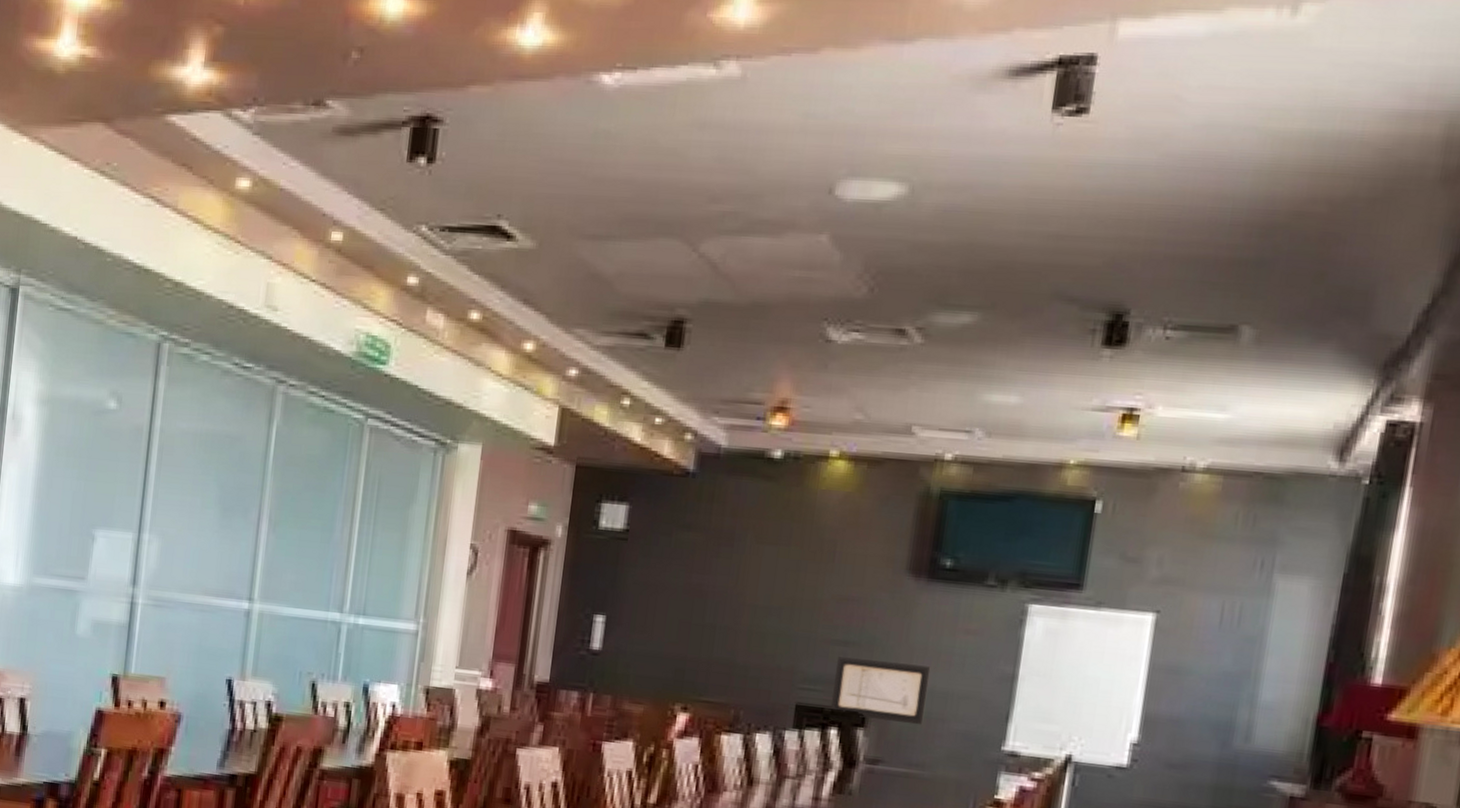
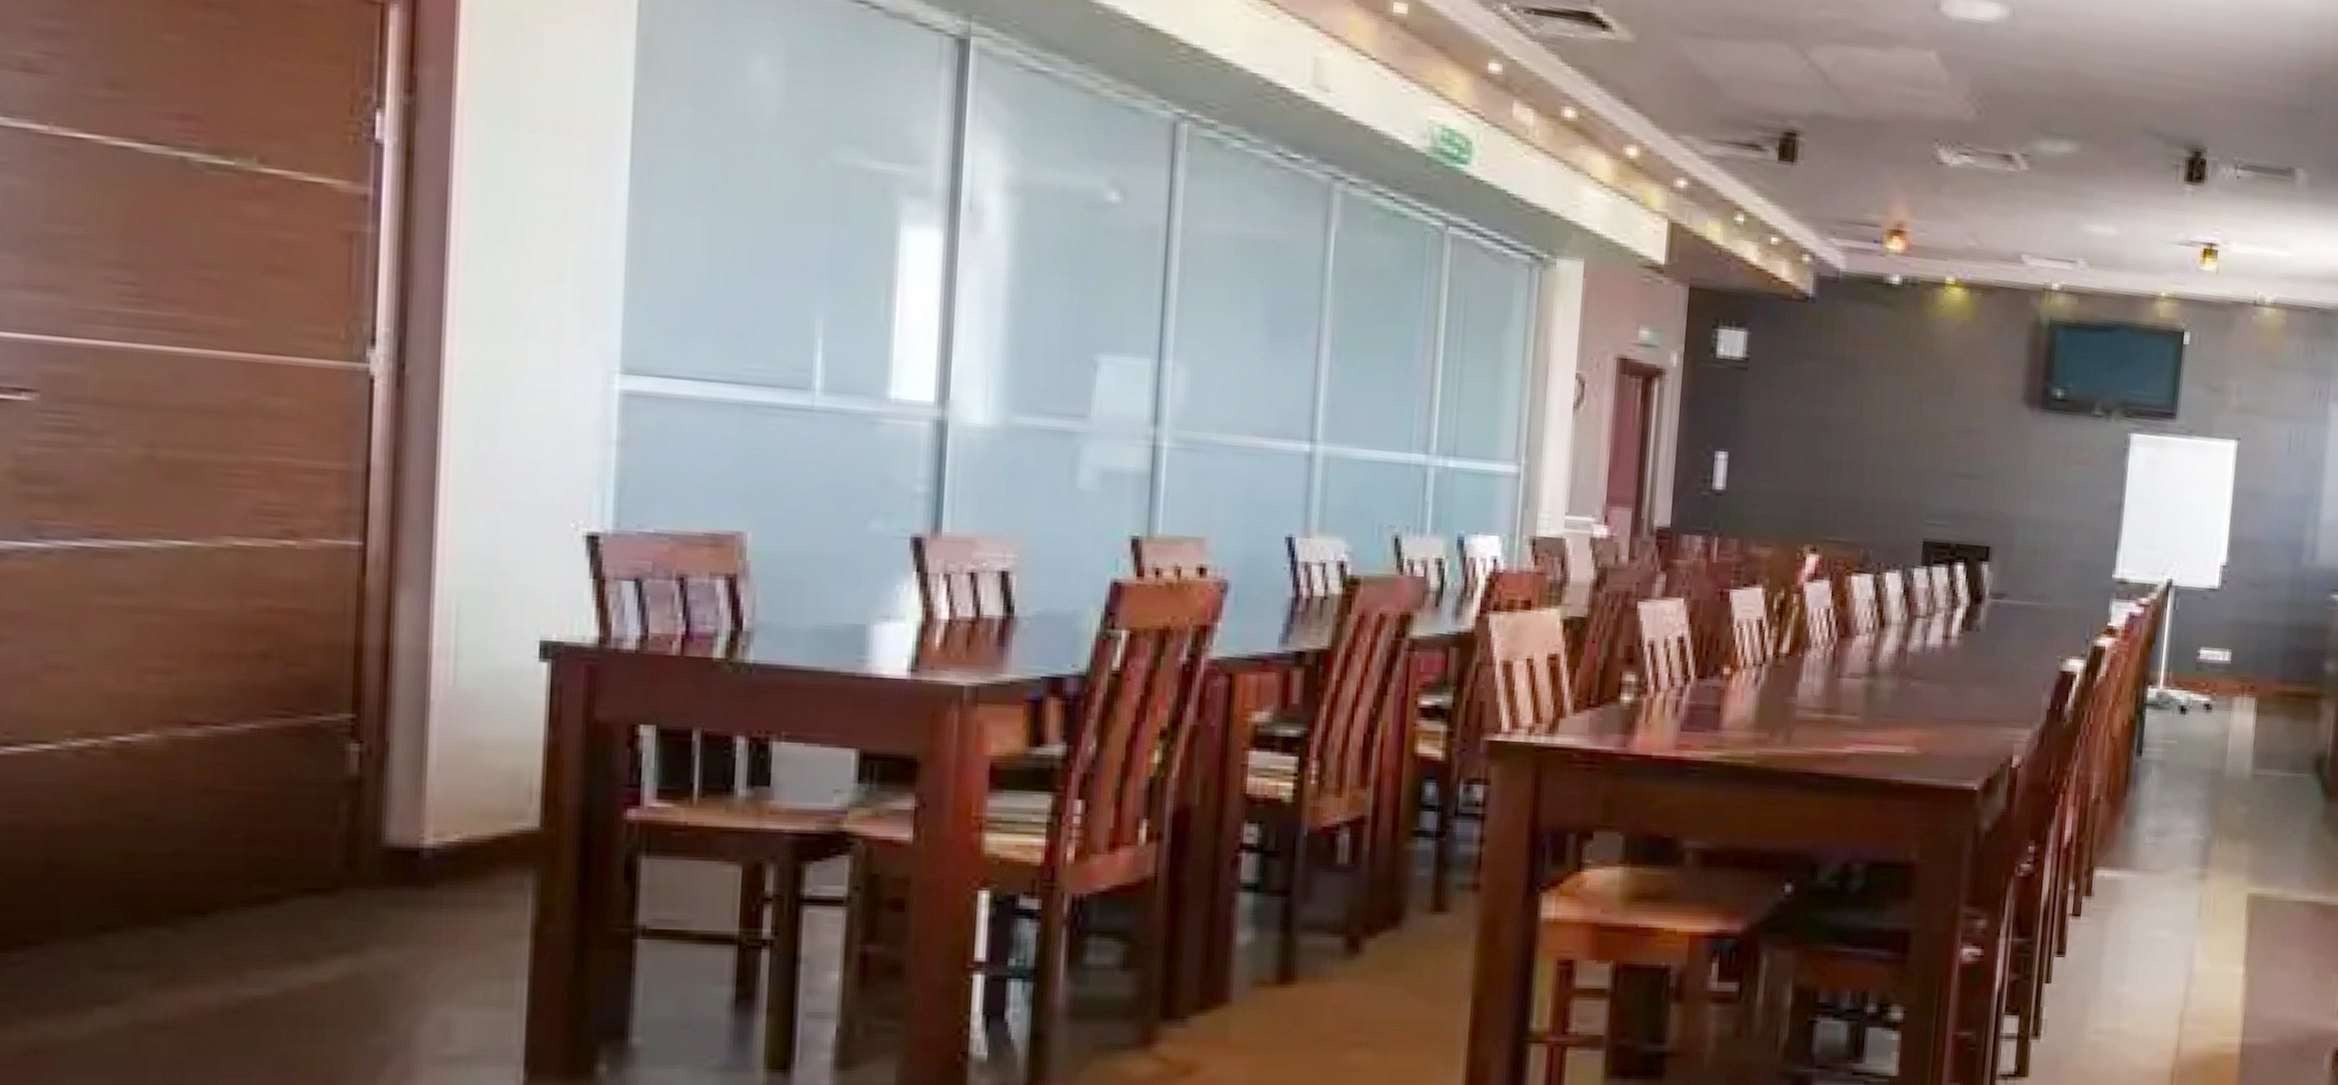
wall art: present [830,655,931,725] -> none [1956,489,2047,557]

